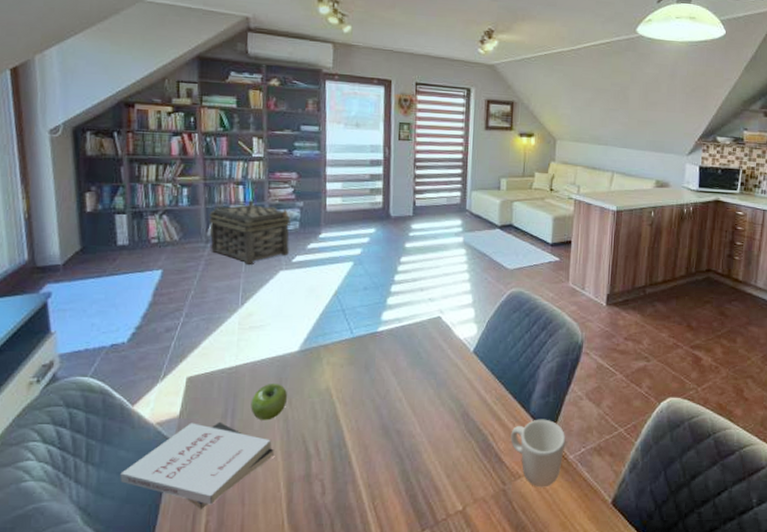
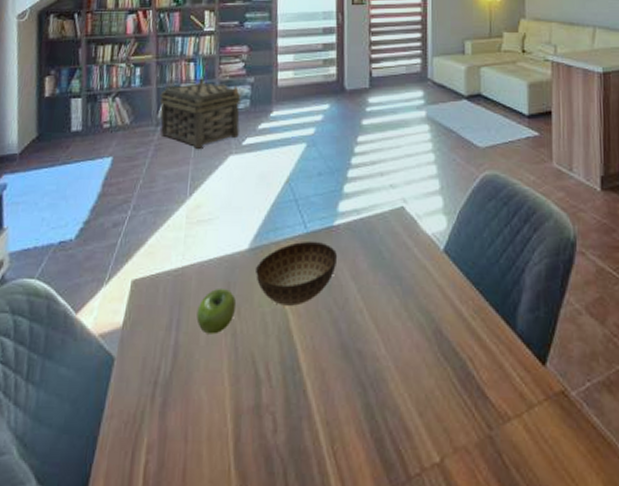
books: present [120,421,275,510] -> none [59,334,222,447]
bowl: none [305,344,381,396] -> present [255,241,338,306]
mug: present [510,419,566,488] -> none [495,340,565,436]

